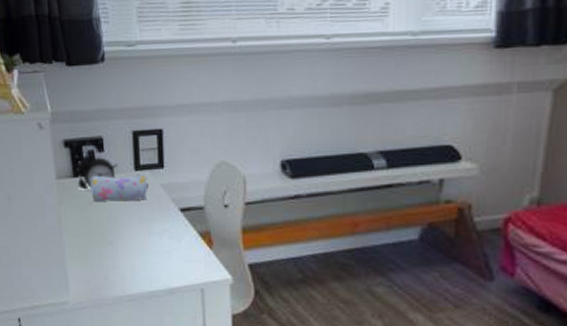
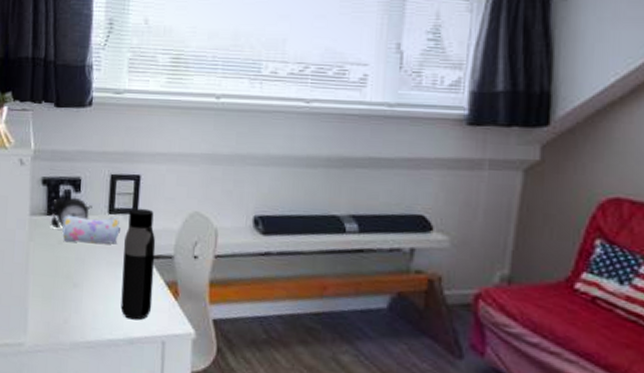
water bottle: none [153,162,188,271] -> present [120,208,156,320]

